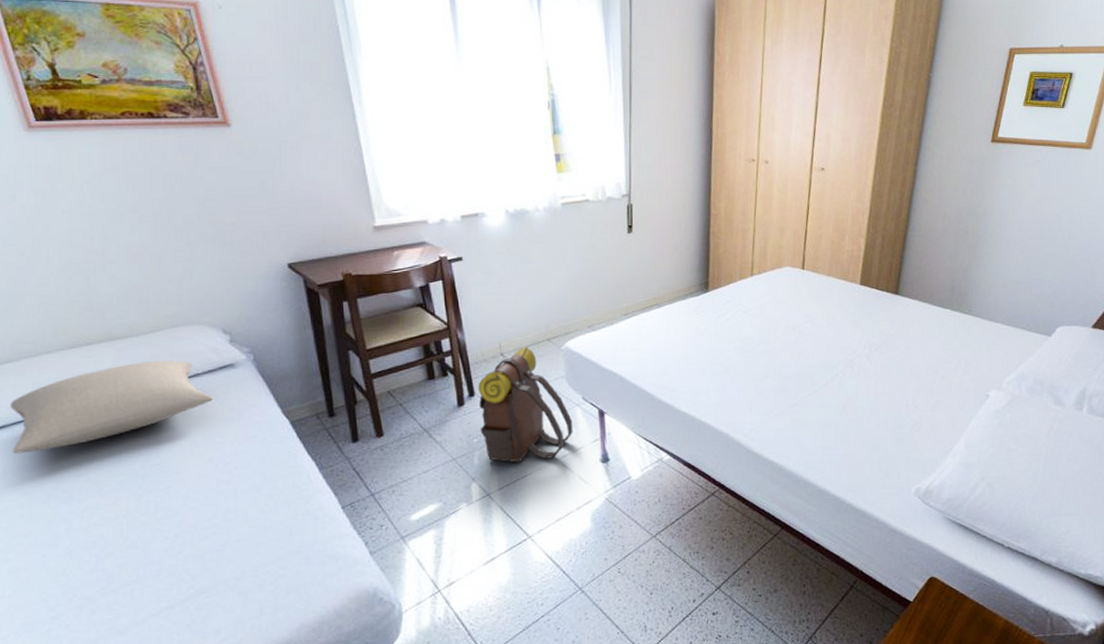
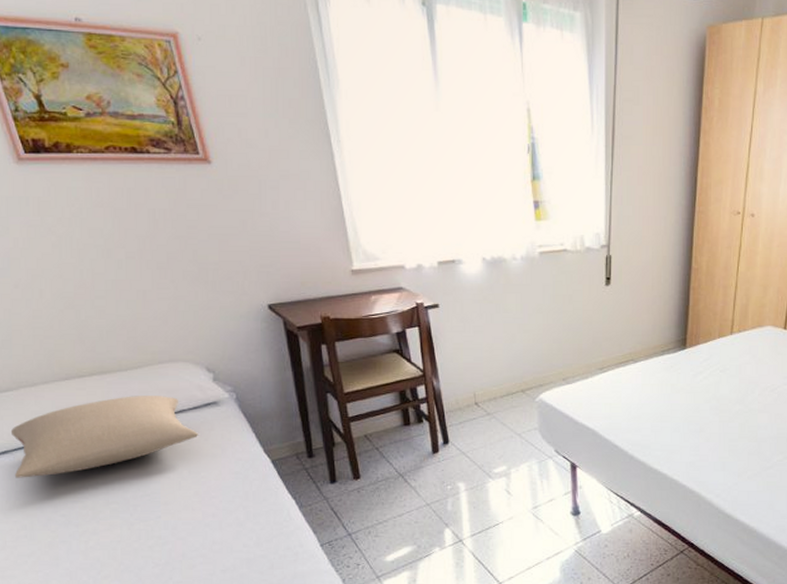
backpack: present [478,346,573,463] -> none [452,396,545,511]

